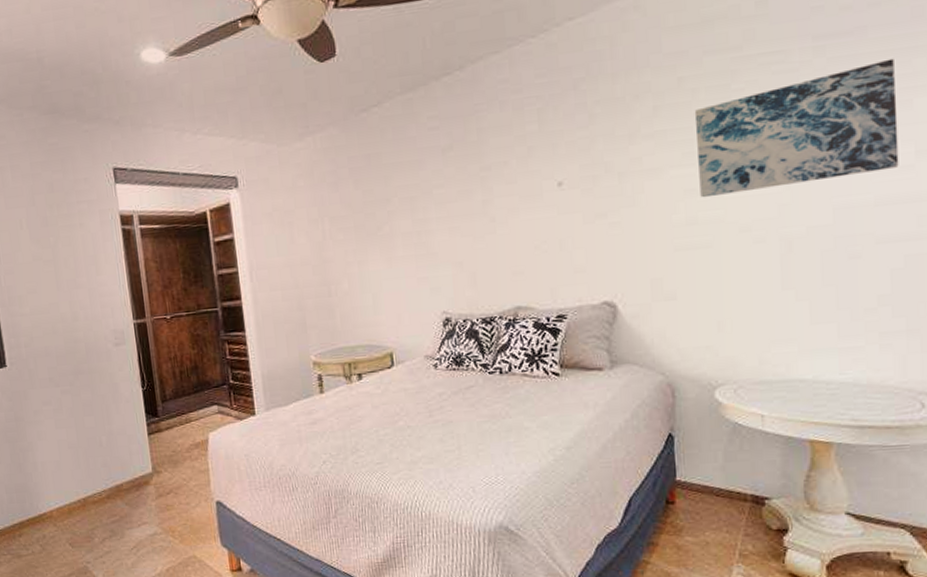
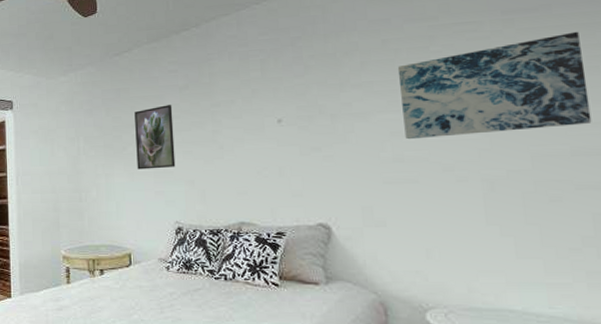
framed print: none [389,171,441,253] -> present [134,105,176,170]

